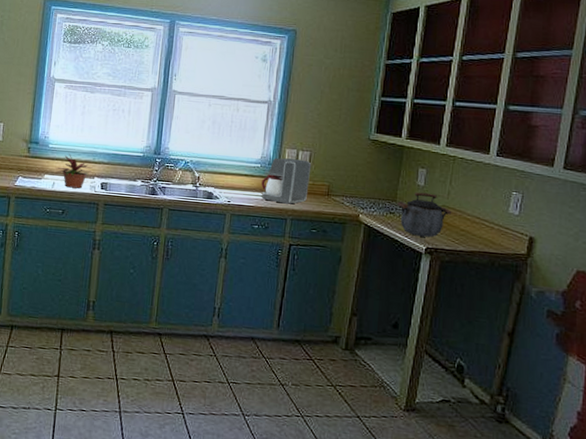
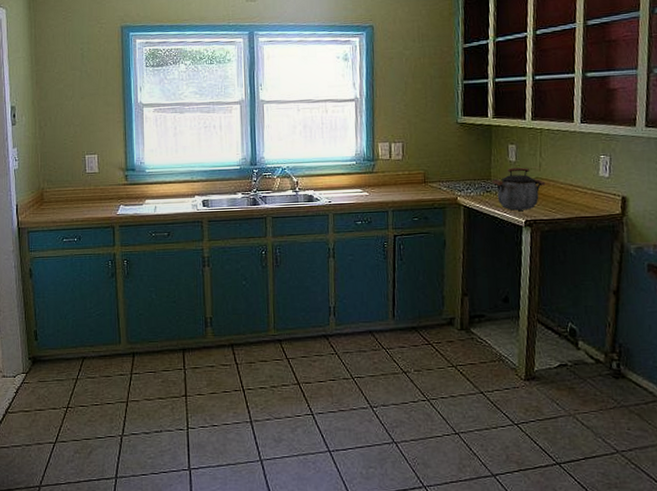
potted plant: present [56,153,93,189] -> none [156,176,192,210]
coffee maker: present [261,157,312,204] -> none [359,151,405,197]

